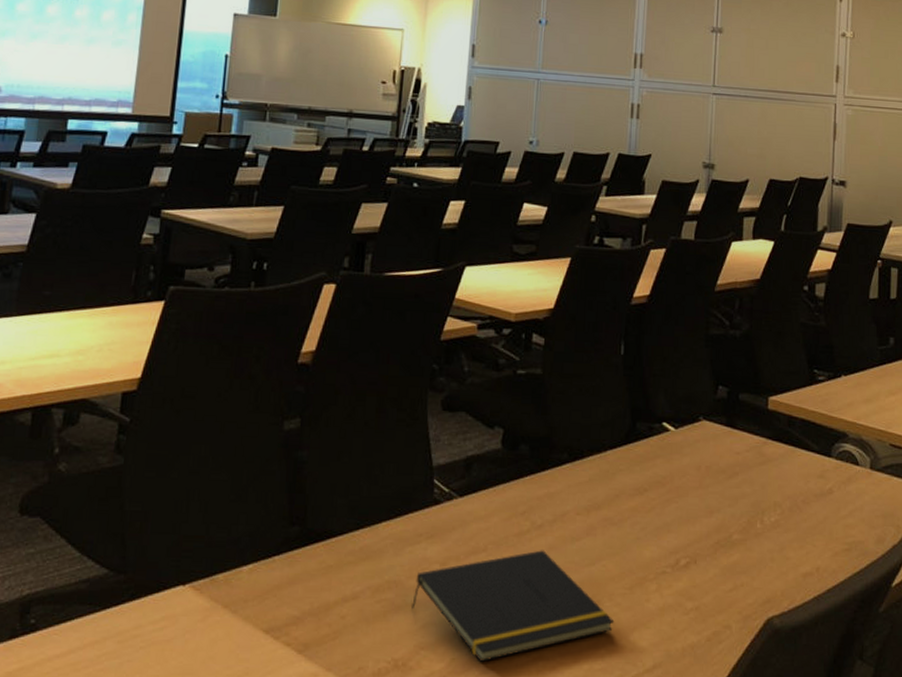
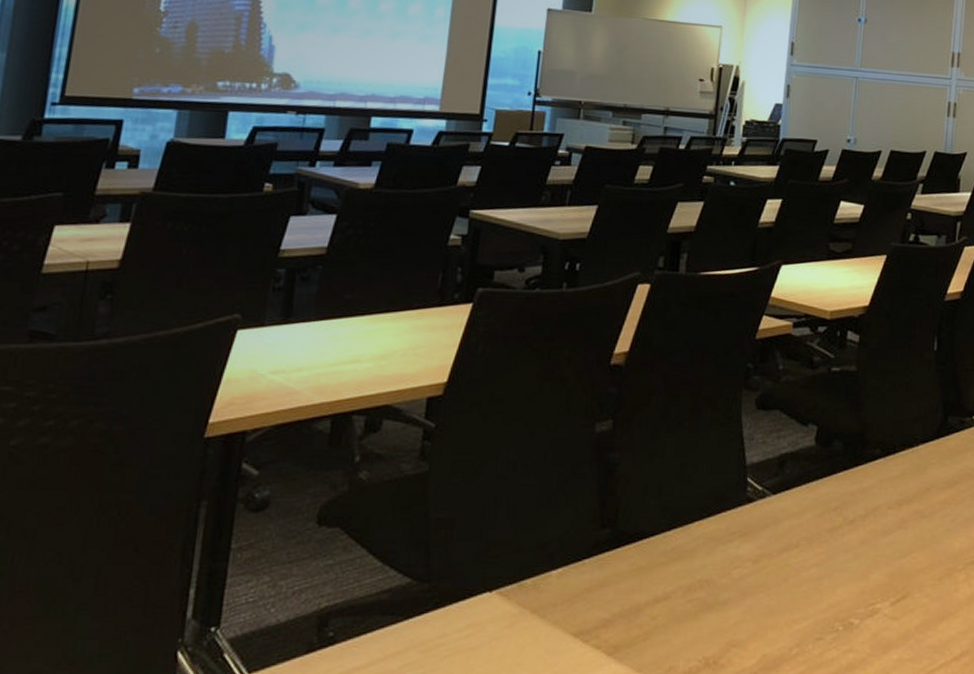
notepad: present [412,550,615,662] -> none [723,544,924,657]

